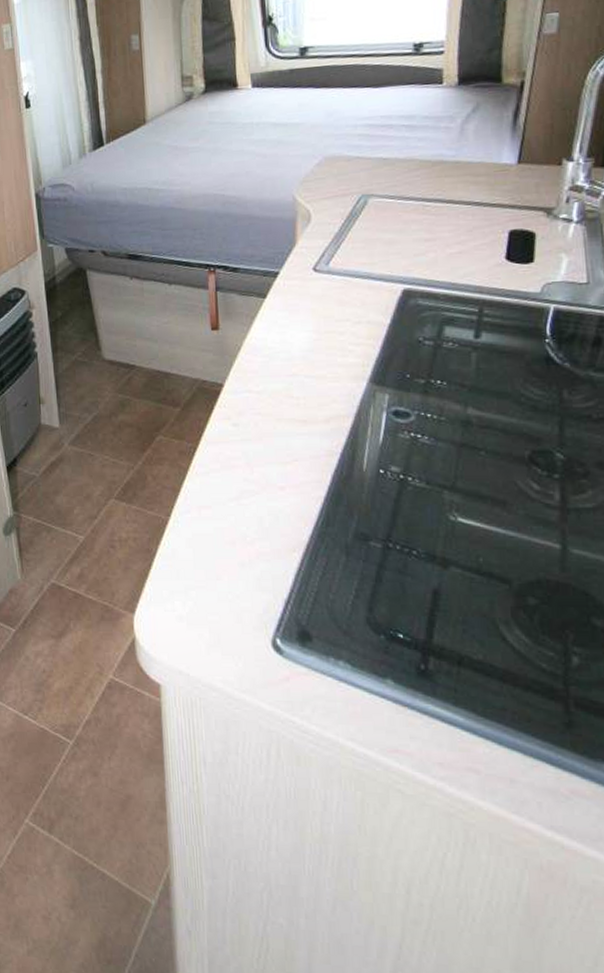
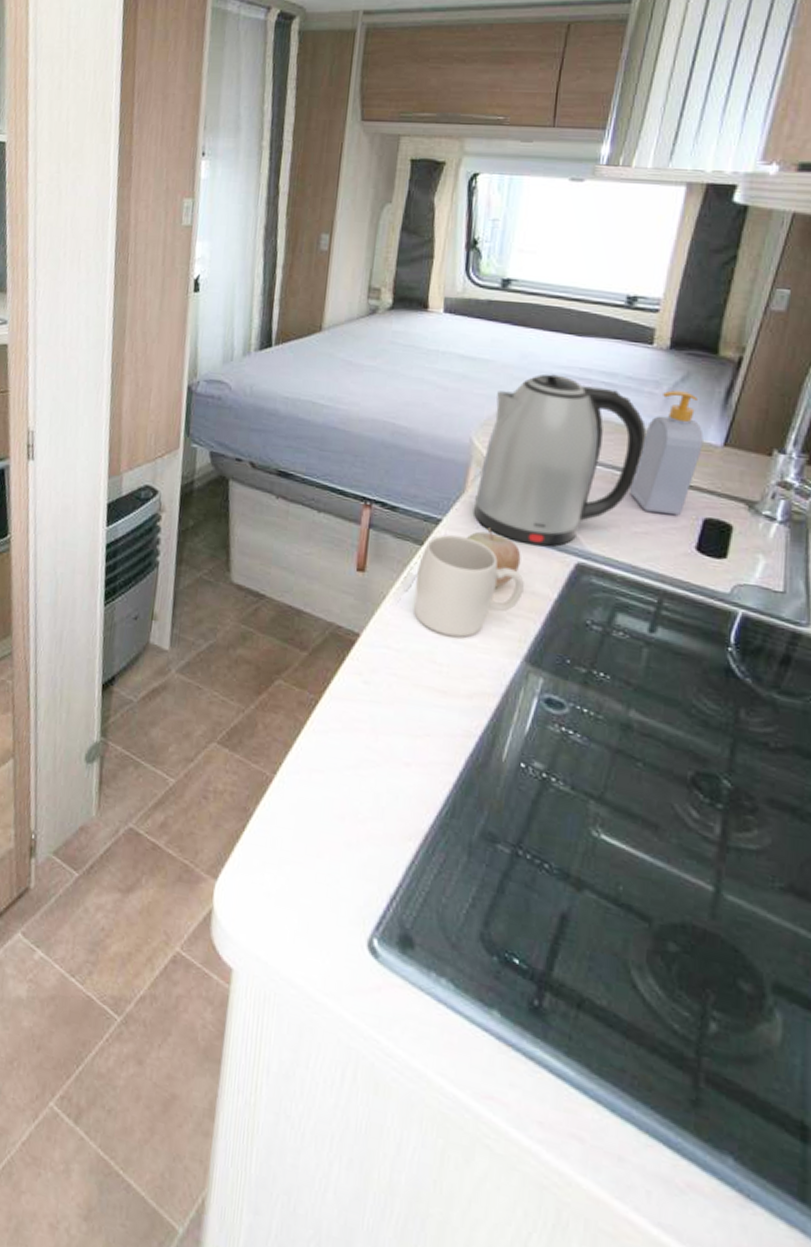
mug: none [264,283,360,373] -> present [413,534,524,638]
fruit: none [304,272,354,323] -> present [467,527,521,588]
kettle: none [305,125,449,281] -> present [473,374,647,546]
soap bottle: none [439,121,500,233] -> present [629,390,704,516]

